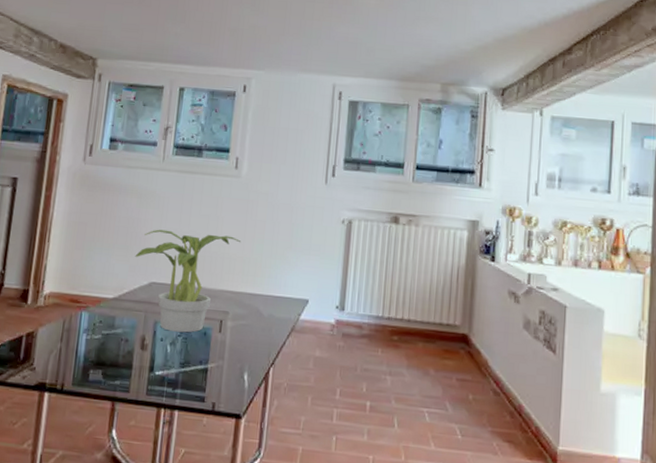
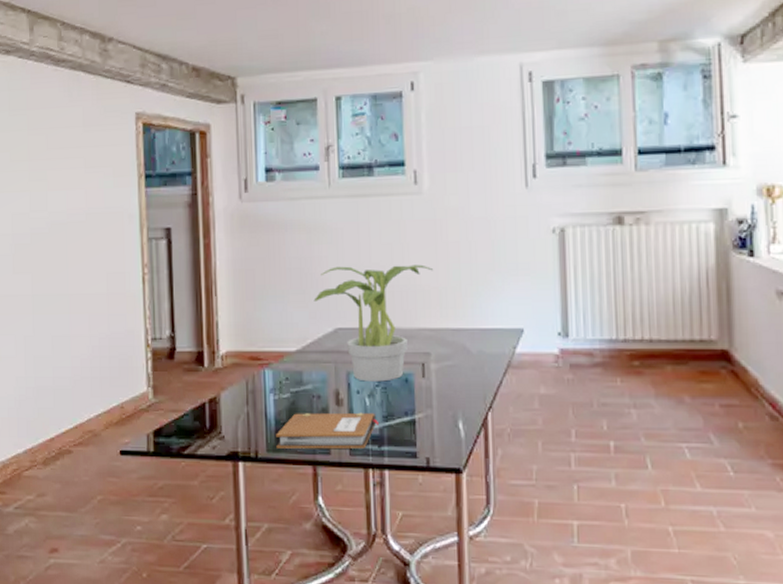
notebook: none [81,353,177,390] -> present [276,412,380,449]

